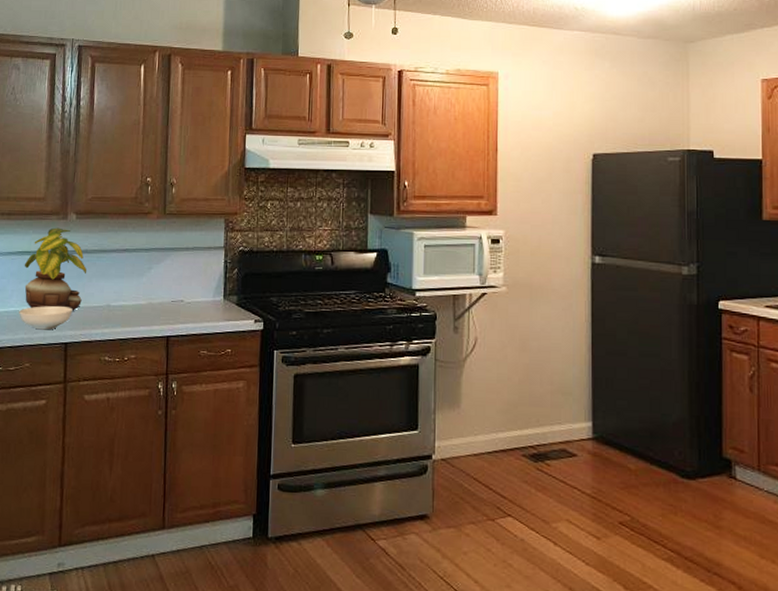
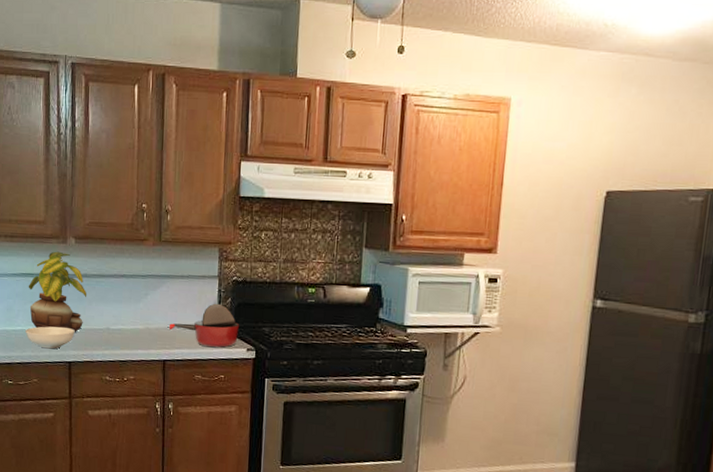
saucepan: none [174,274,247,321] -> present [169,303,240,348]

